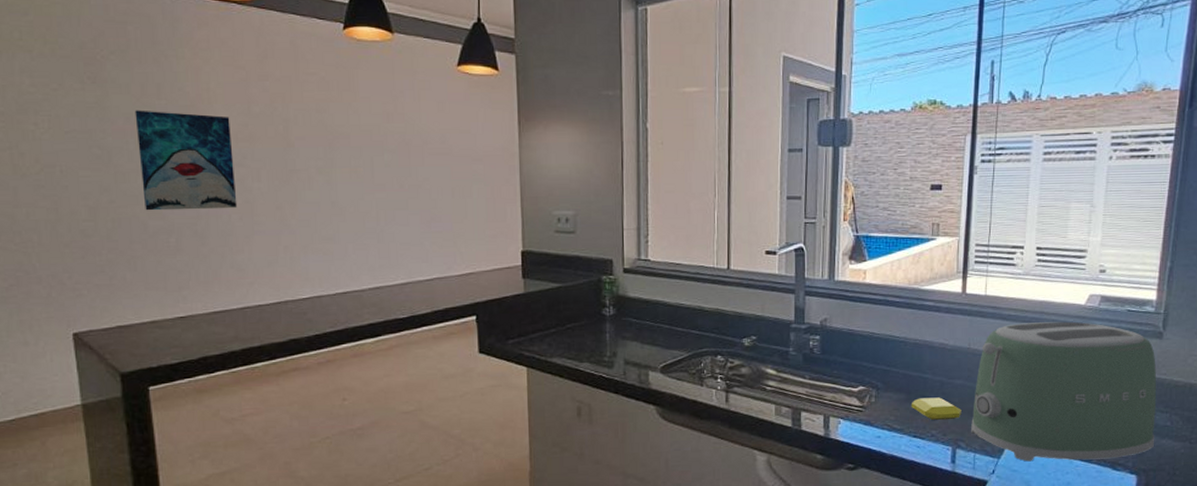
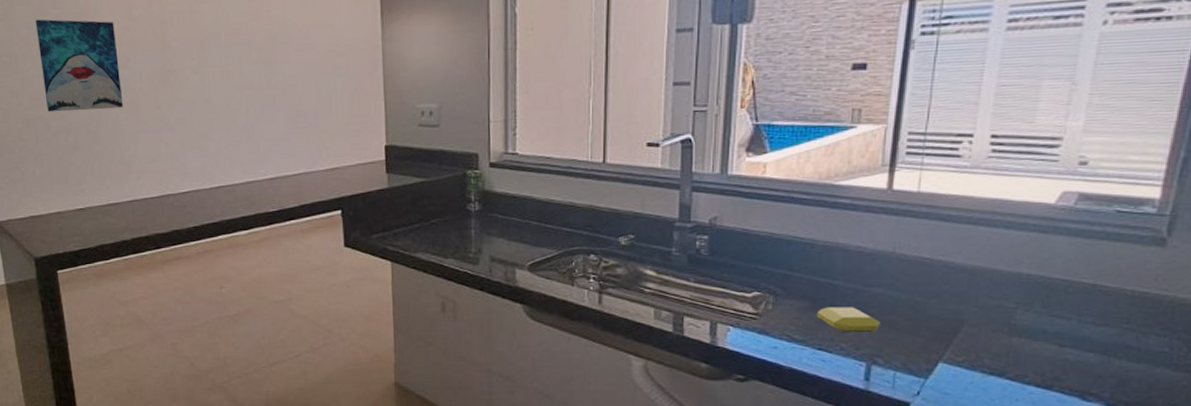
toaster: present [971,321,1157,462] -> none [892,223,1154,387]

